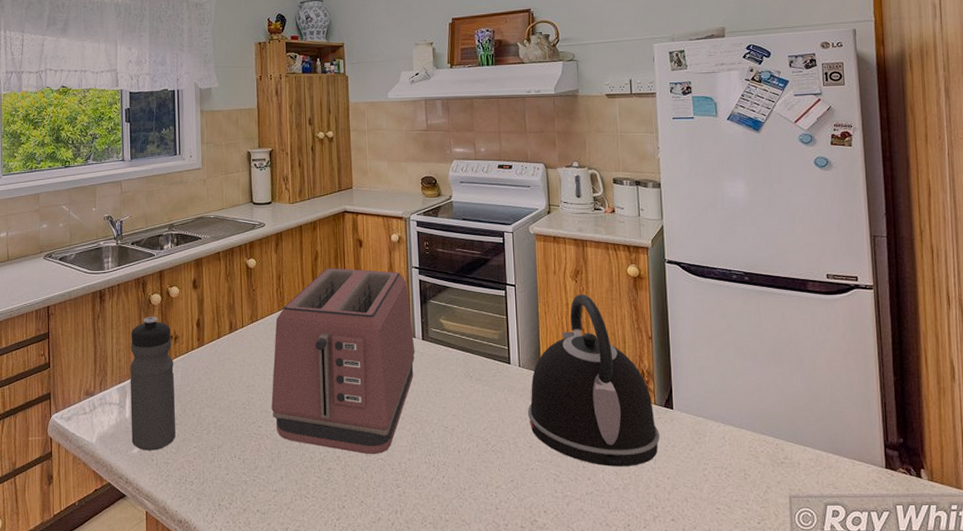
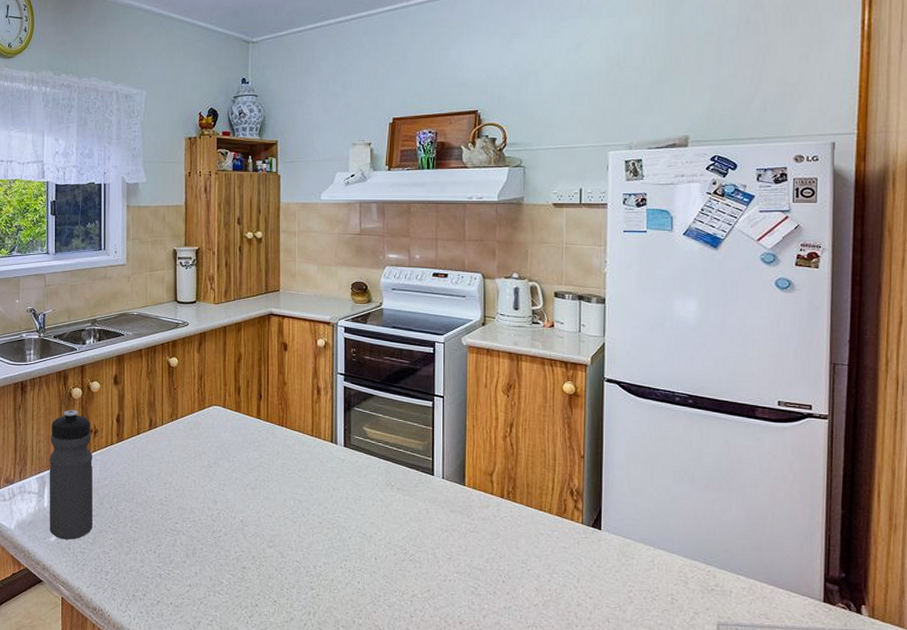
toaster: present [271,268,415,455] -> none [188,370,336,557]
kettle: present [527,294,660,466] -> none [448,409,585,584]

